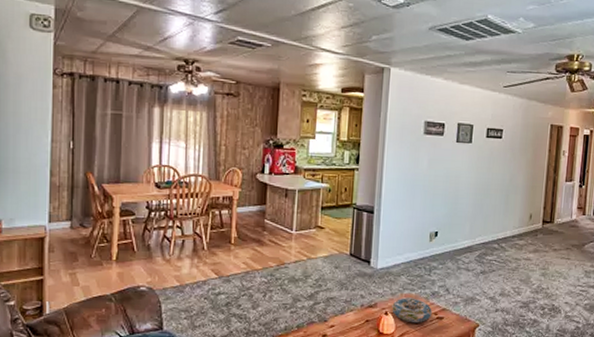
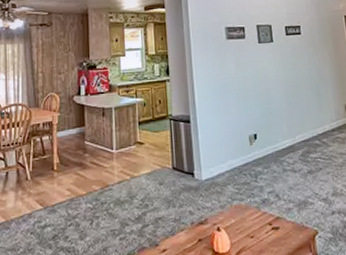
decorative bowl: present [392,297,433,323] -> none [223,208,267,238]

